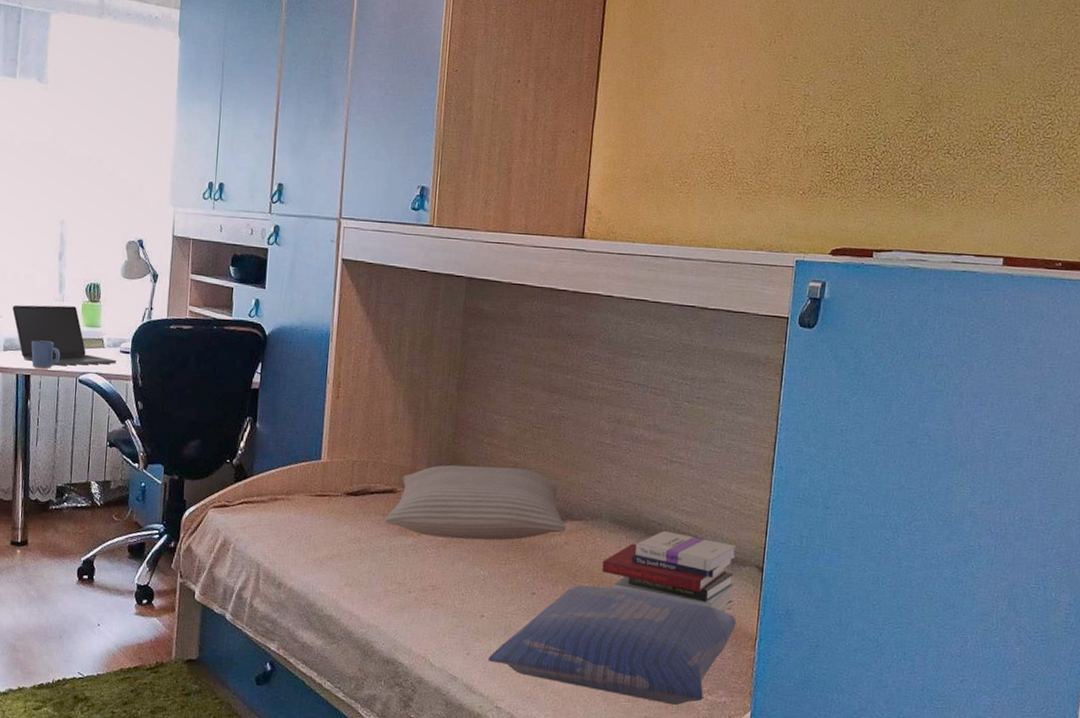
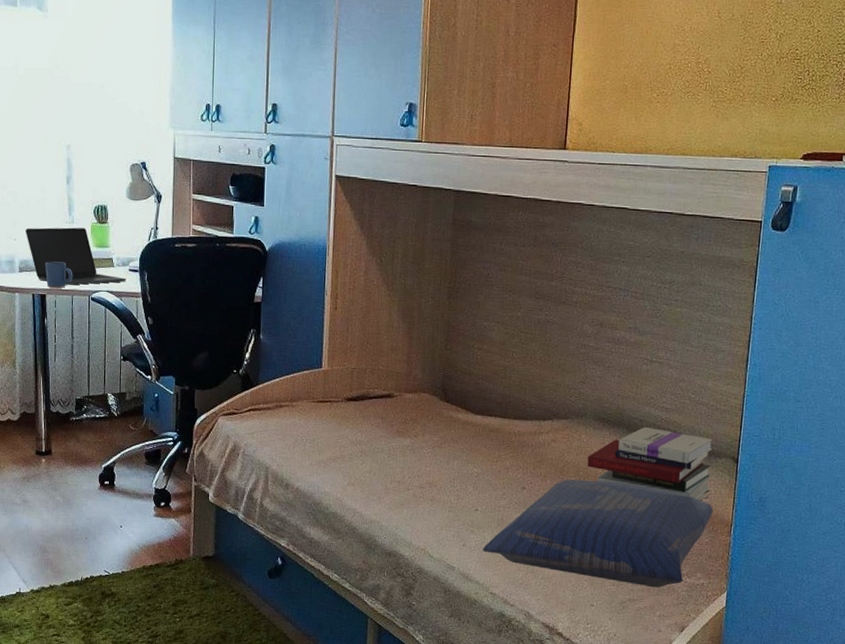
pillow: present [384,465,566,541] -> none [383,369,553,440]

